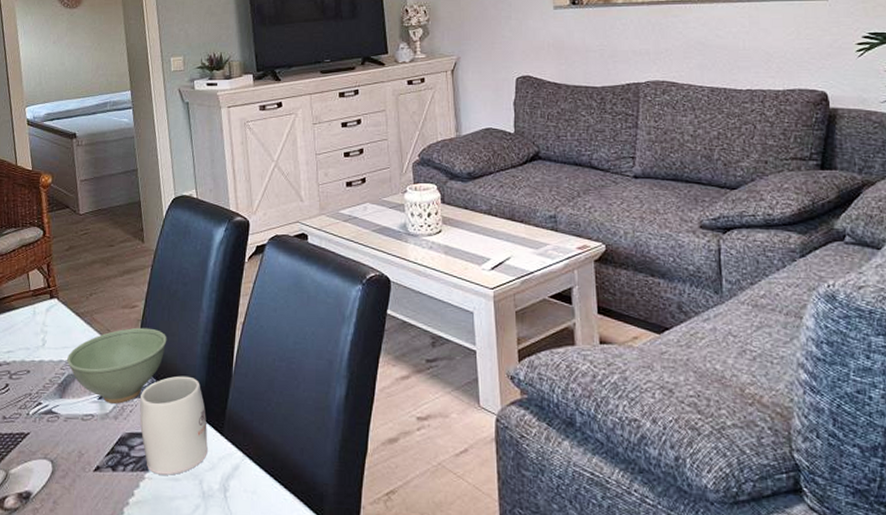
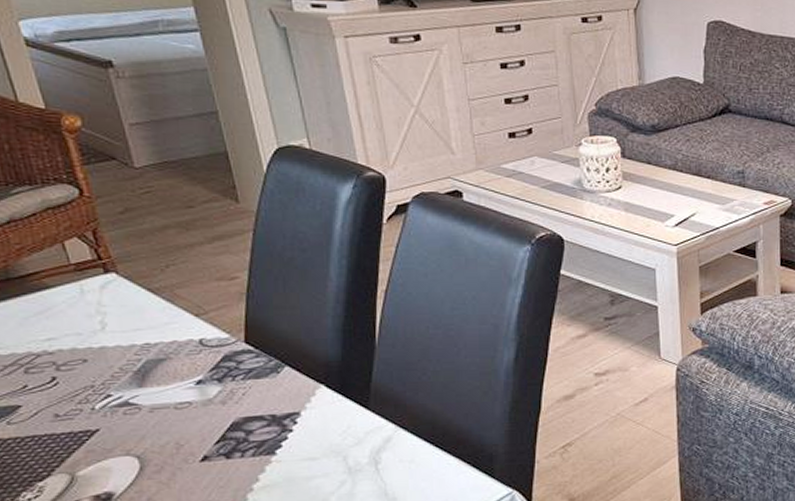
bowl: present [67,327,167,404] -> none [142,301,285,388]
mug: present [139,375,208,475] -> none [255,351,351,456]

